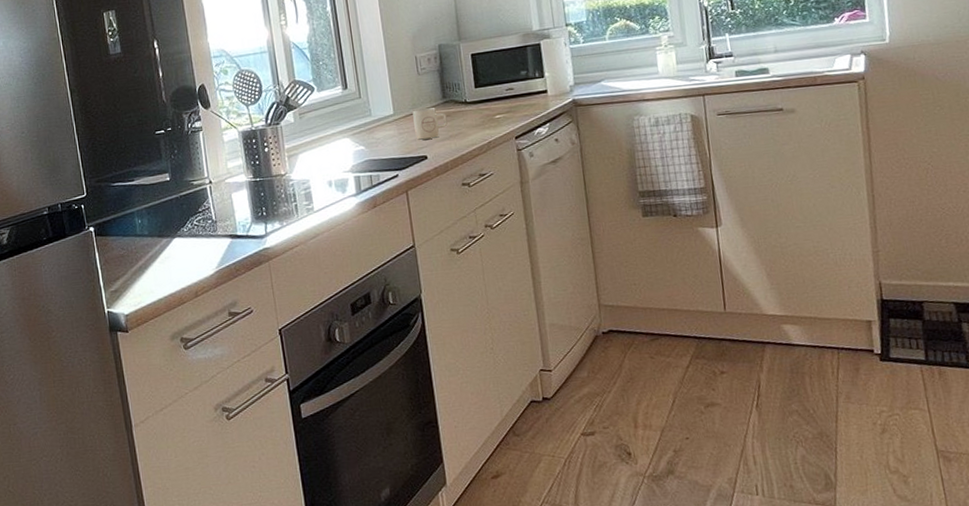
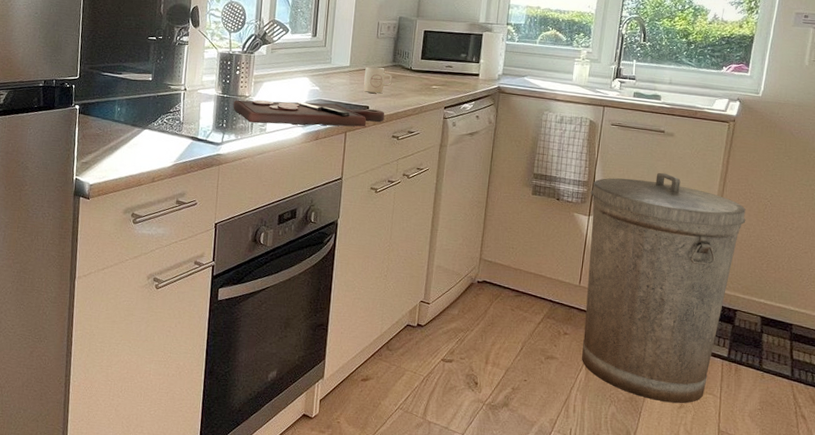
cutting board: none [269,157,449,204] -> present [233,100,385,127]
trash can: none [712,157,908,430] -> present [582,172,746,403]

